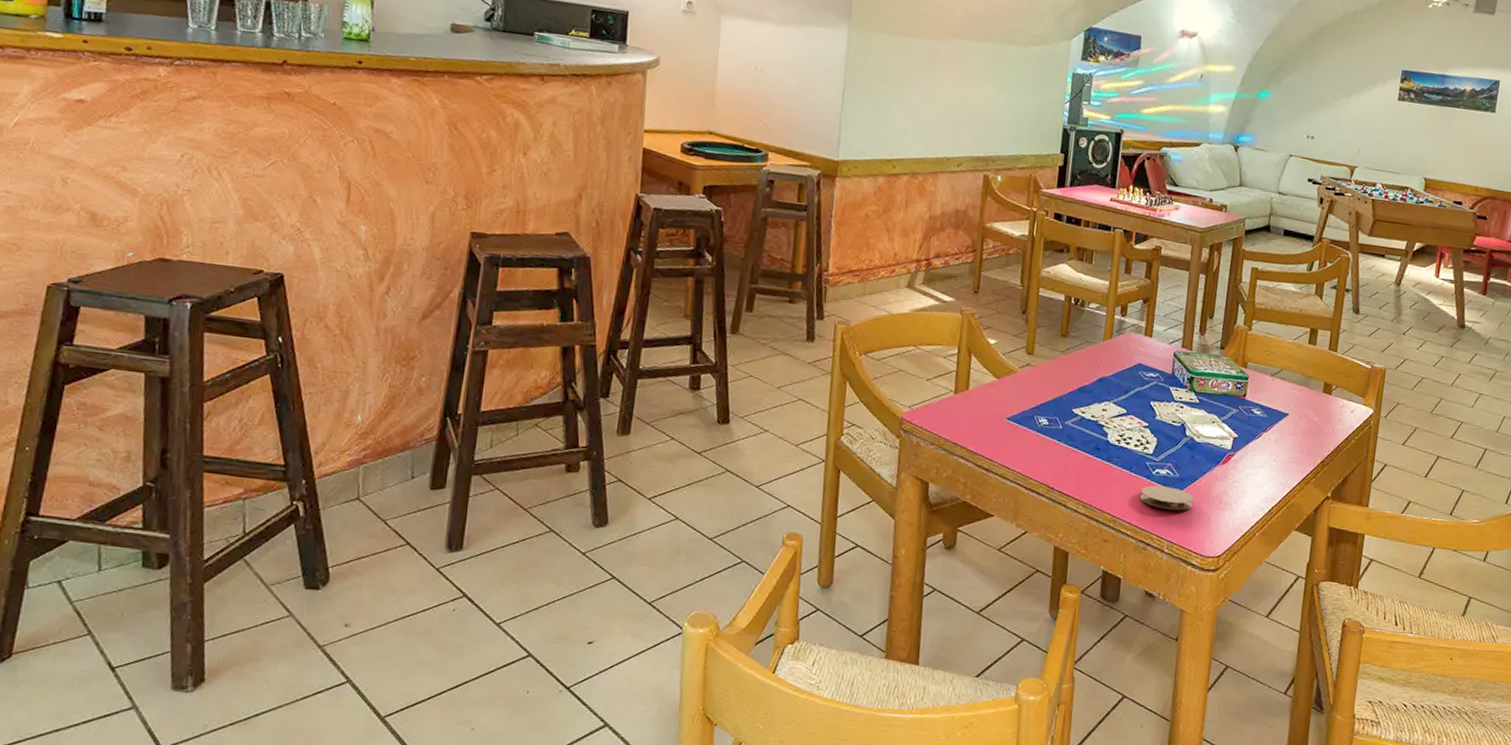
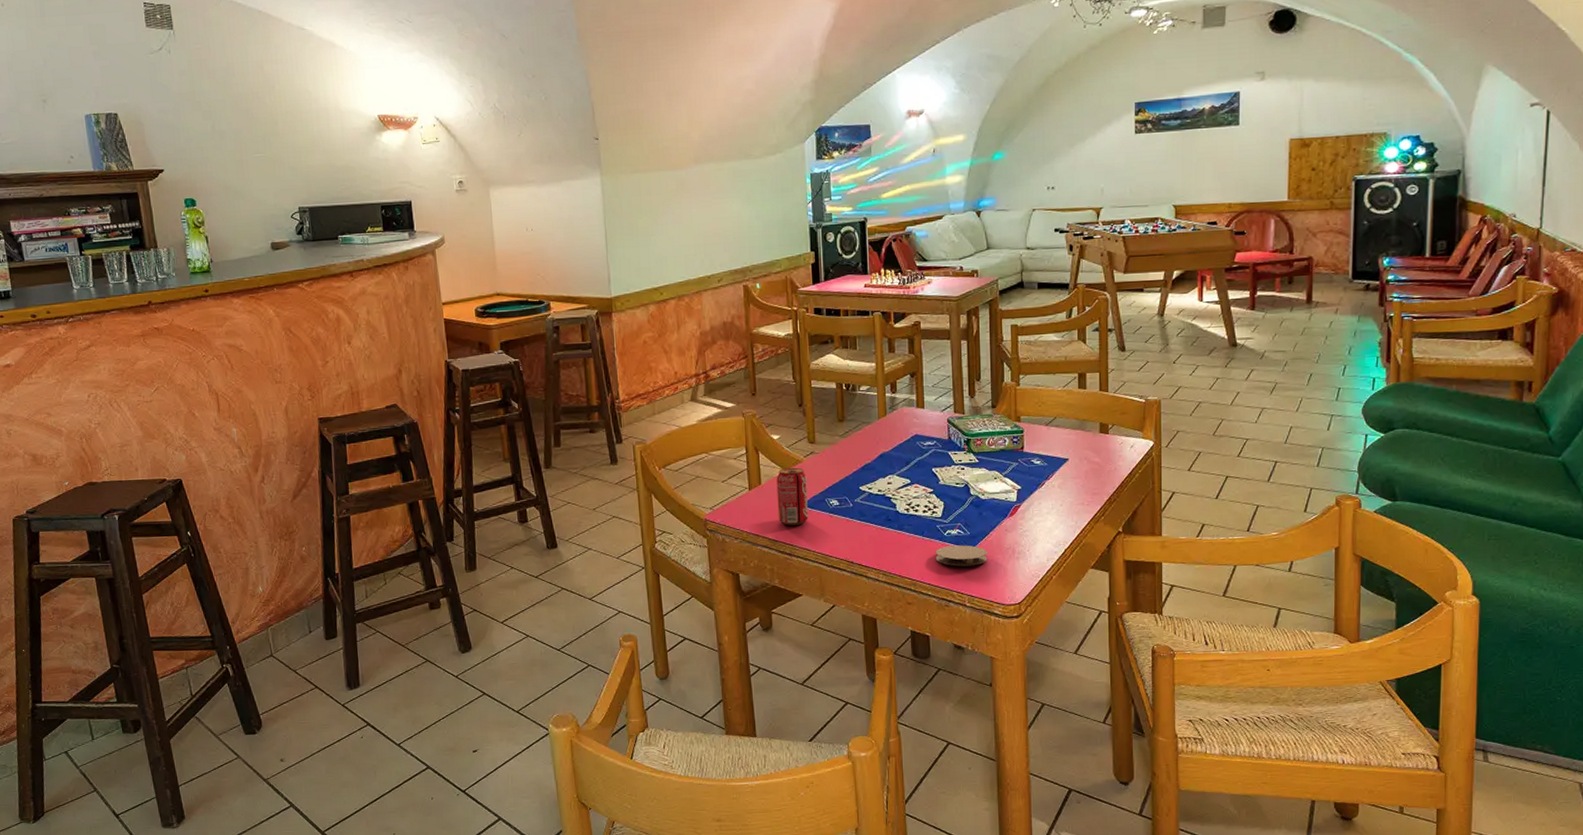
beverage can: none [981,376,1019,440] -> present [776,467,808,526]

